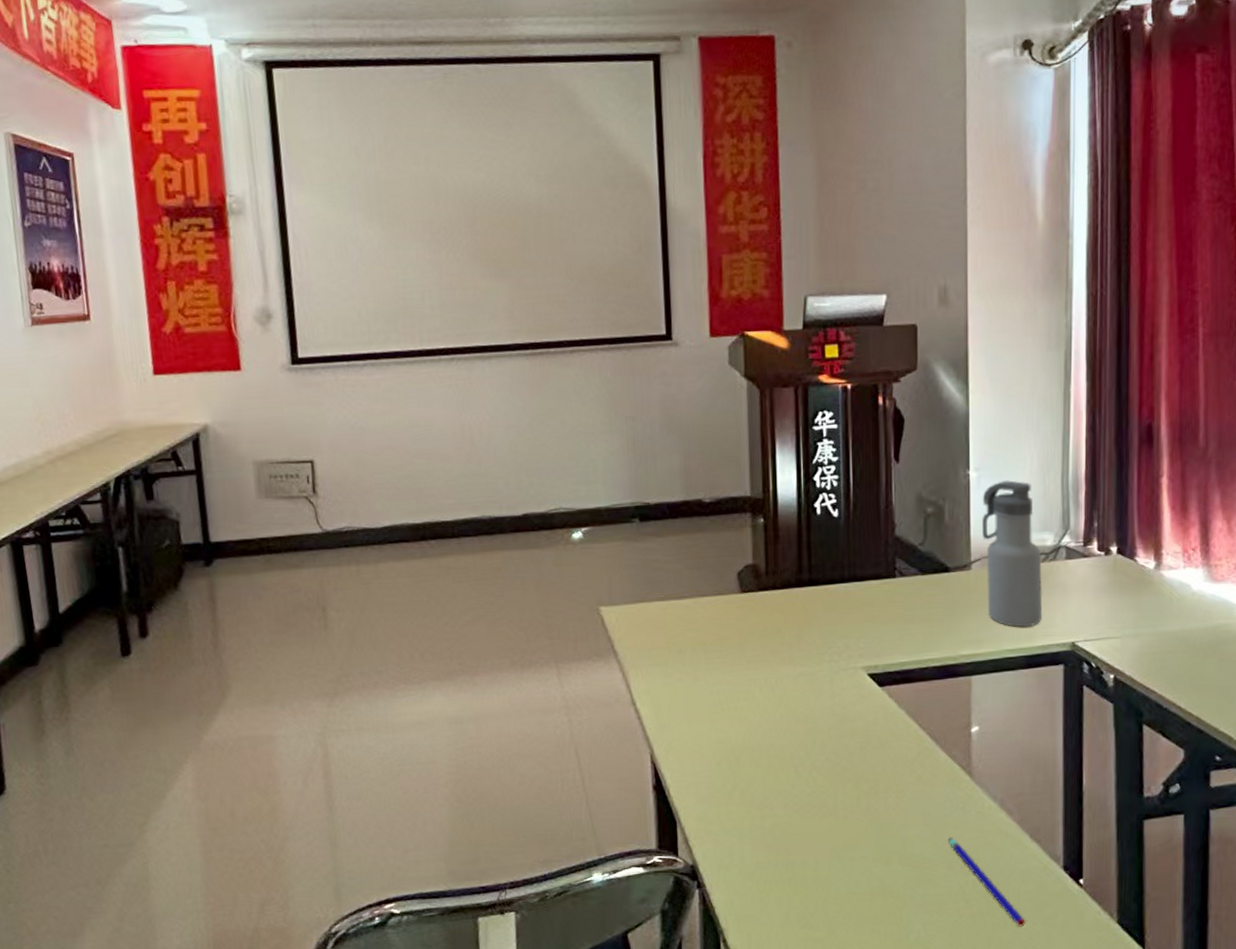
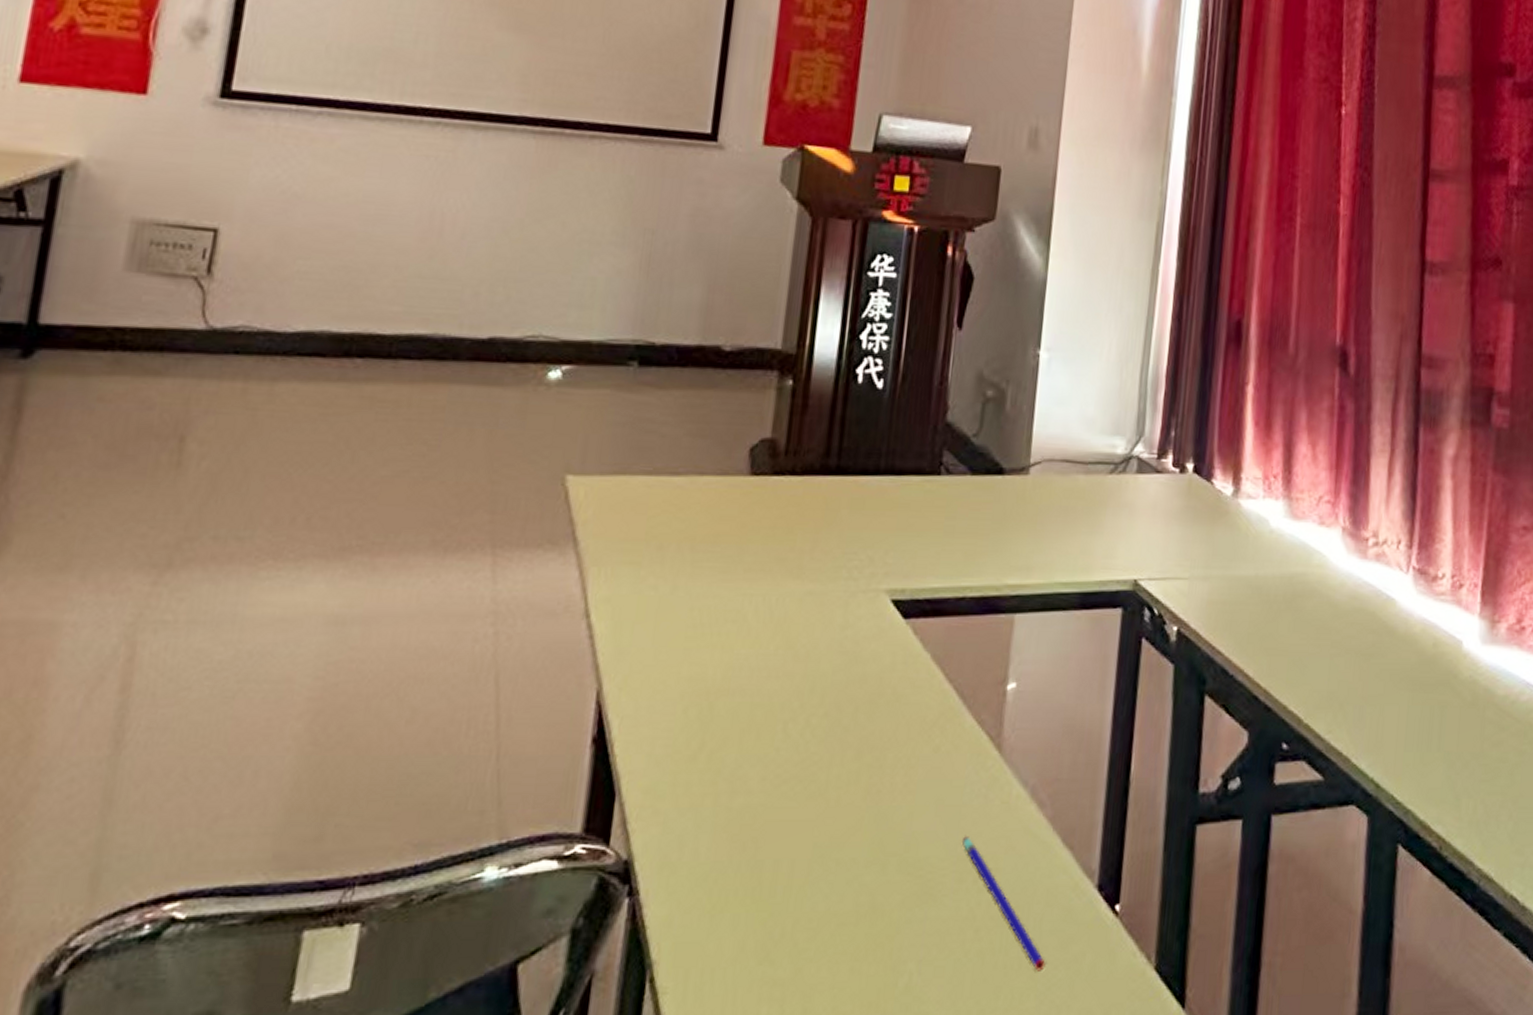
water bottle: present [982,480,1043,628] -> none [1043,367,1110,555]

